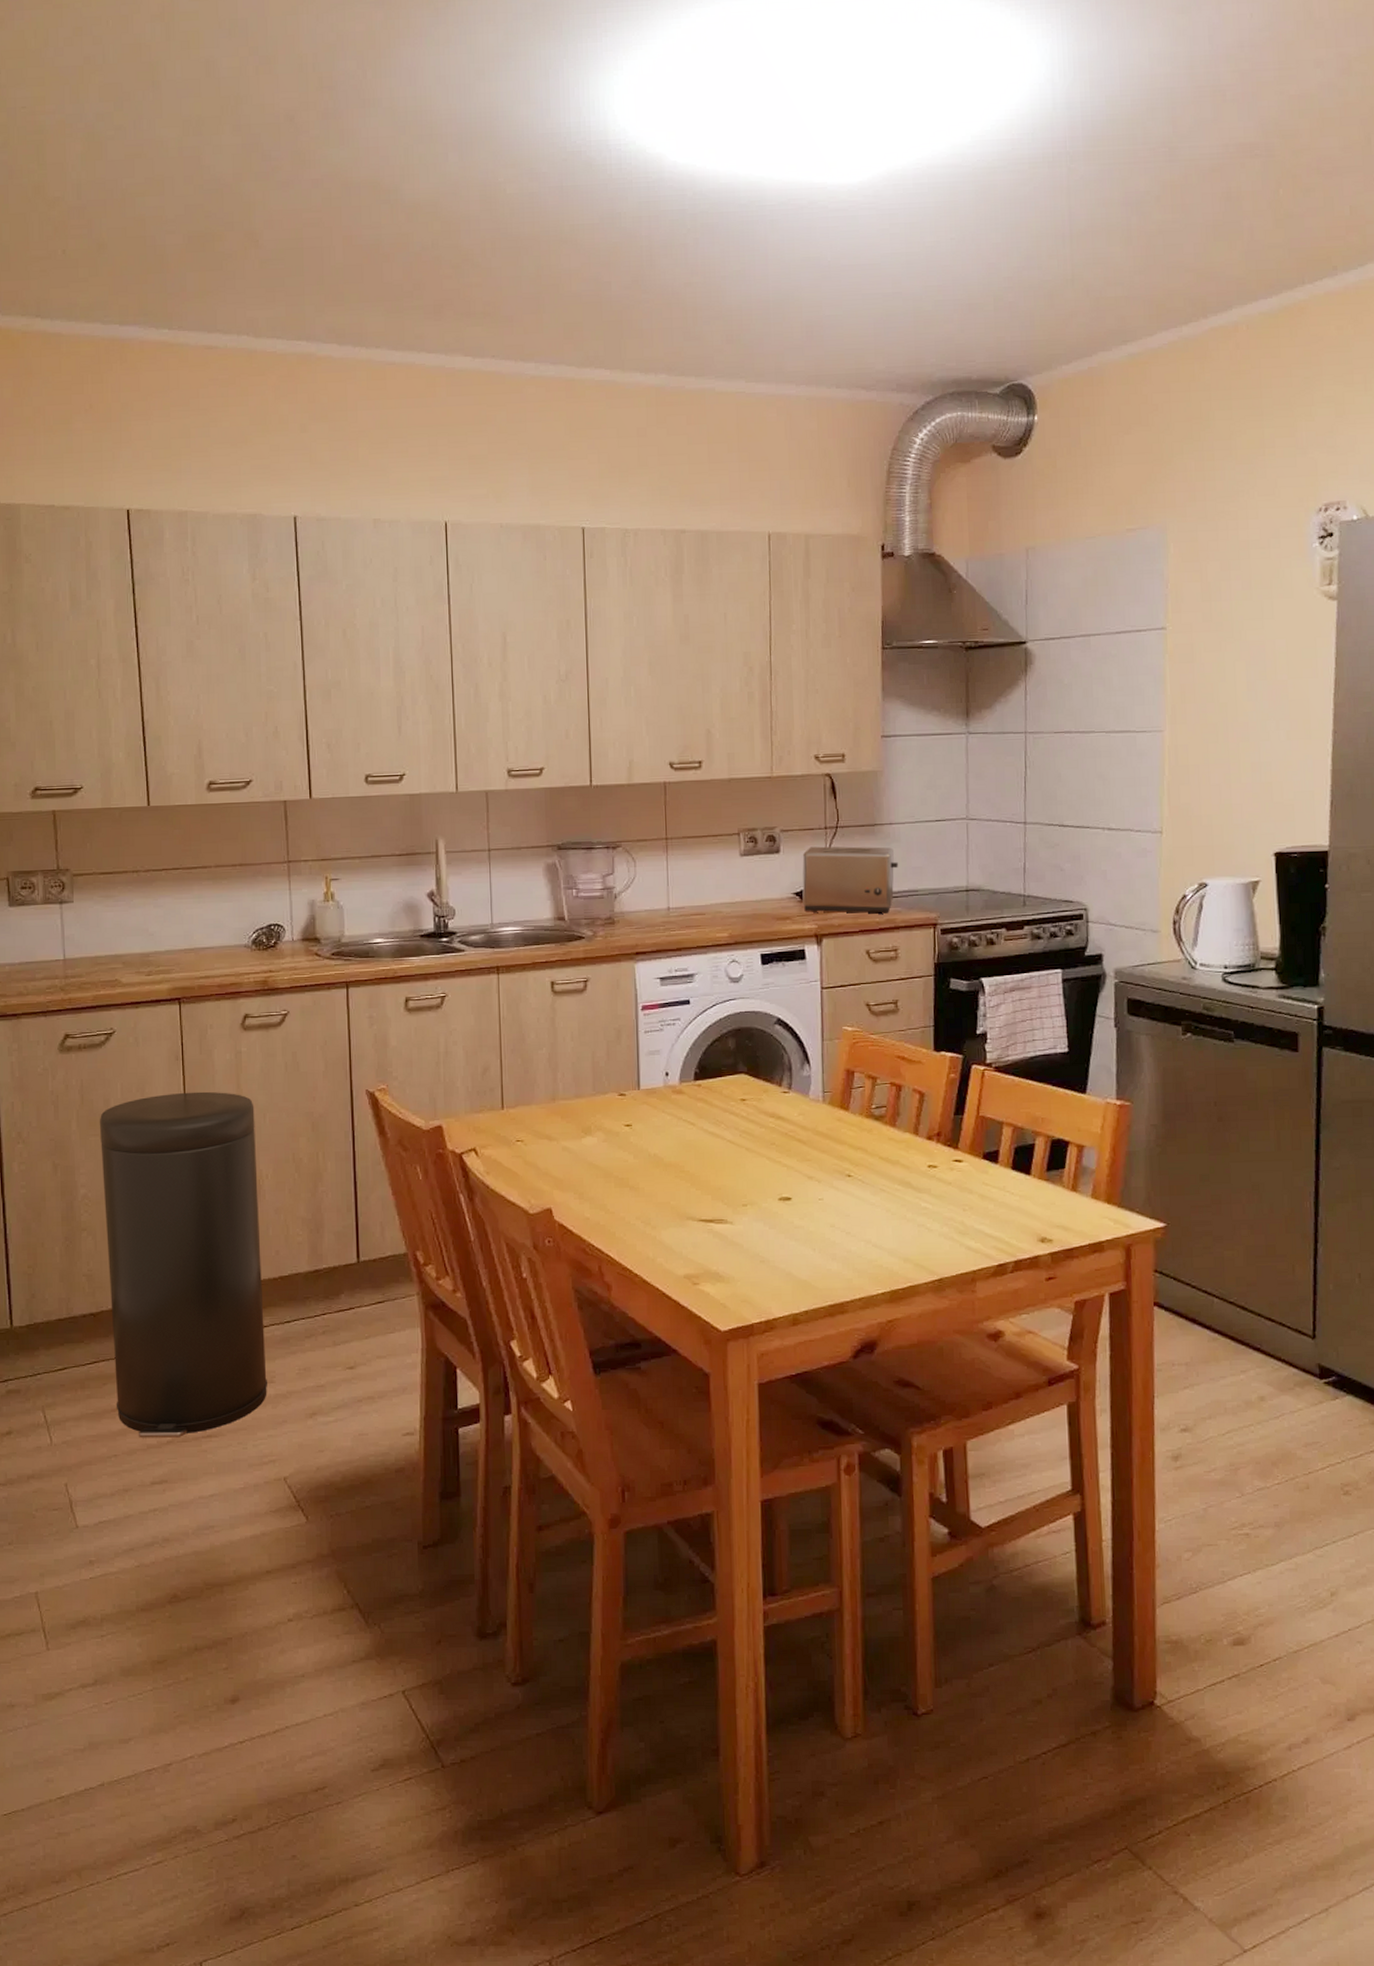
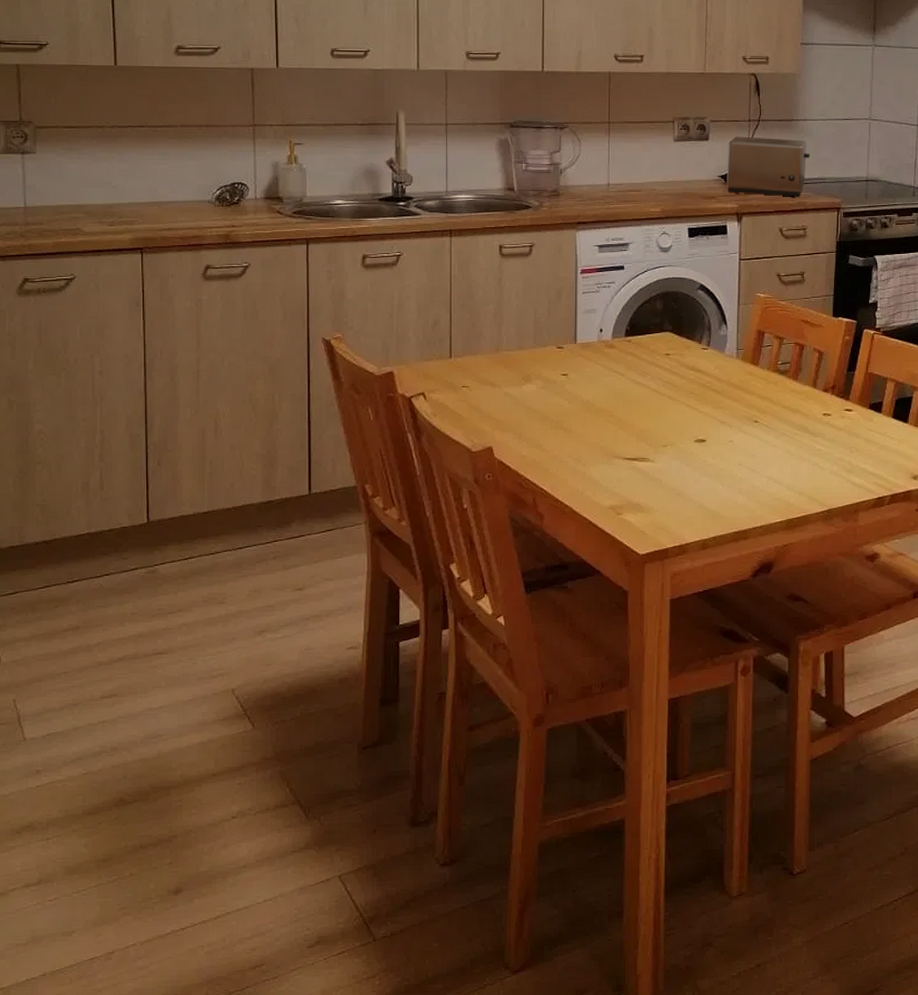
pedal bin: present [99,1091,267,1438] -> none [57,336,218,656]

